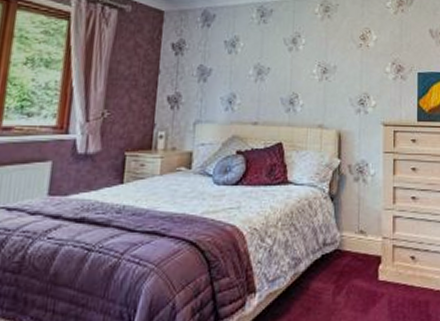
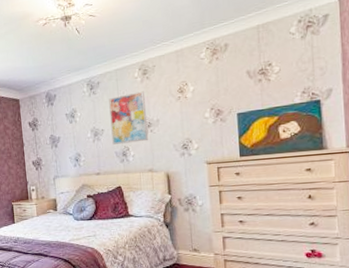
wall art: none [278,30,324,90] -> present [109,91,149,145]

